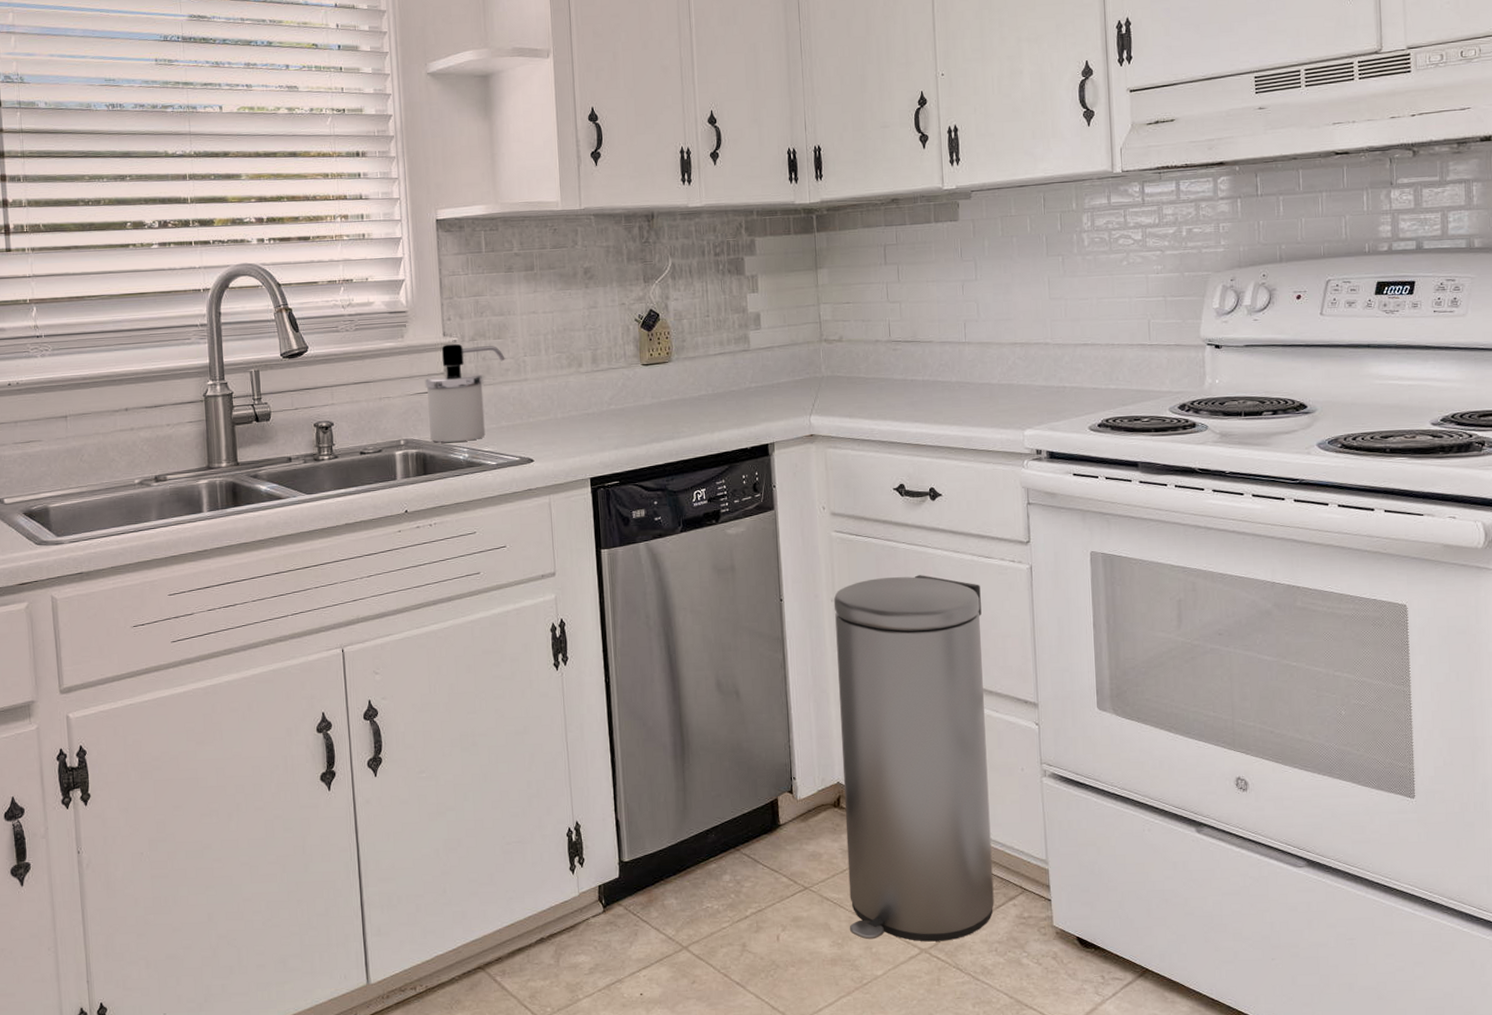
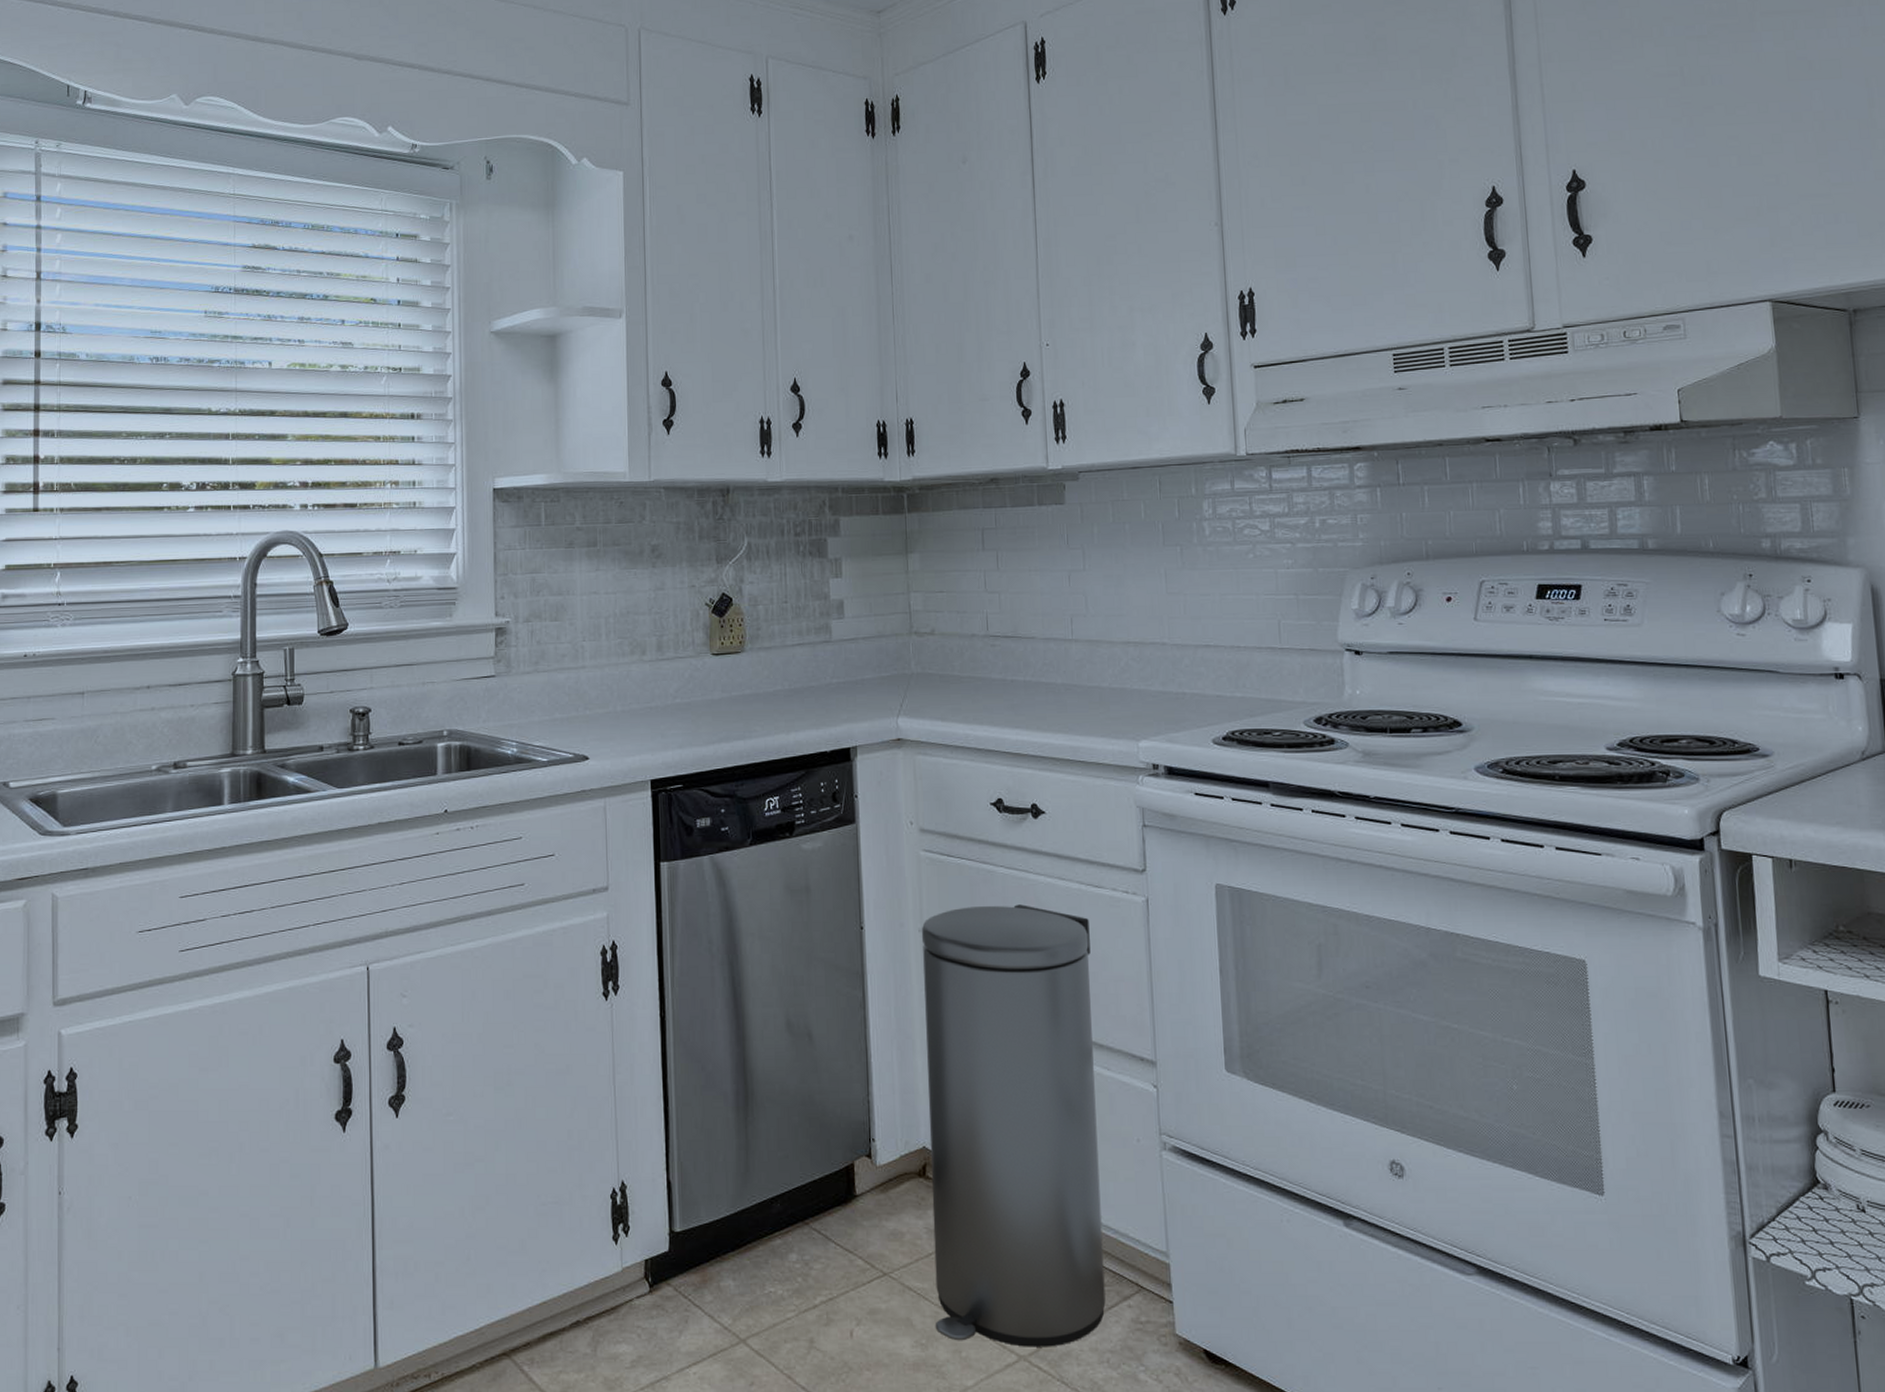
soap dispenser: present [424,343,505,443] -> none [473,624,562,735]

